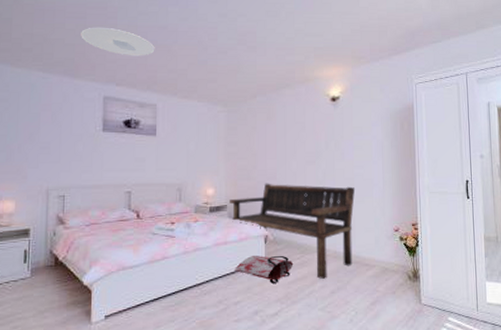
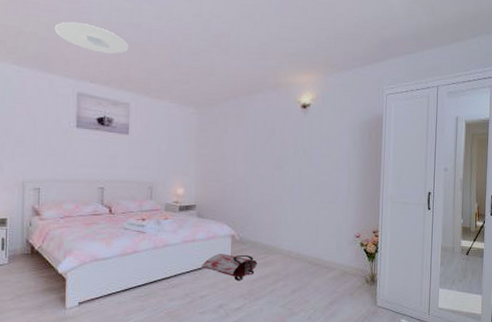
bench: present [230,183,356,279] -> none [199,185,321,278]

